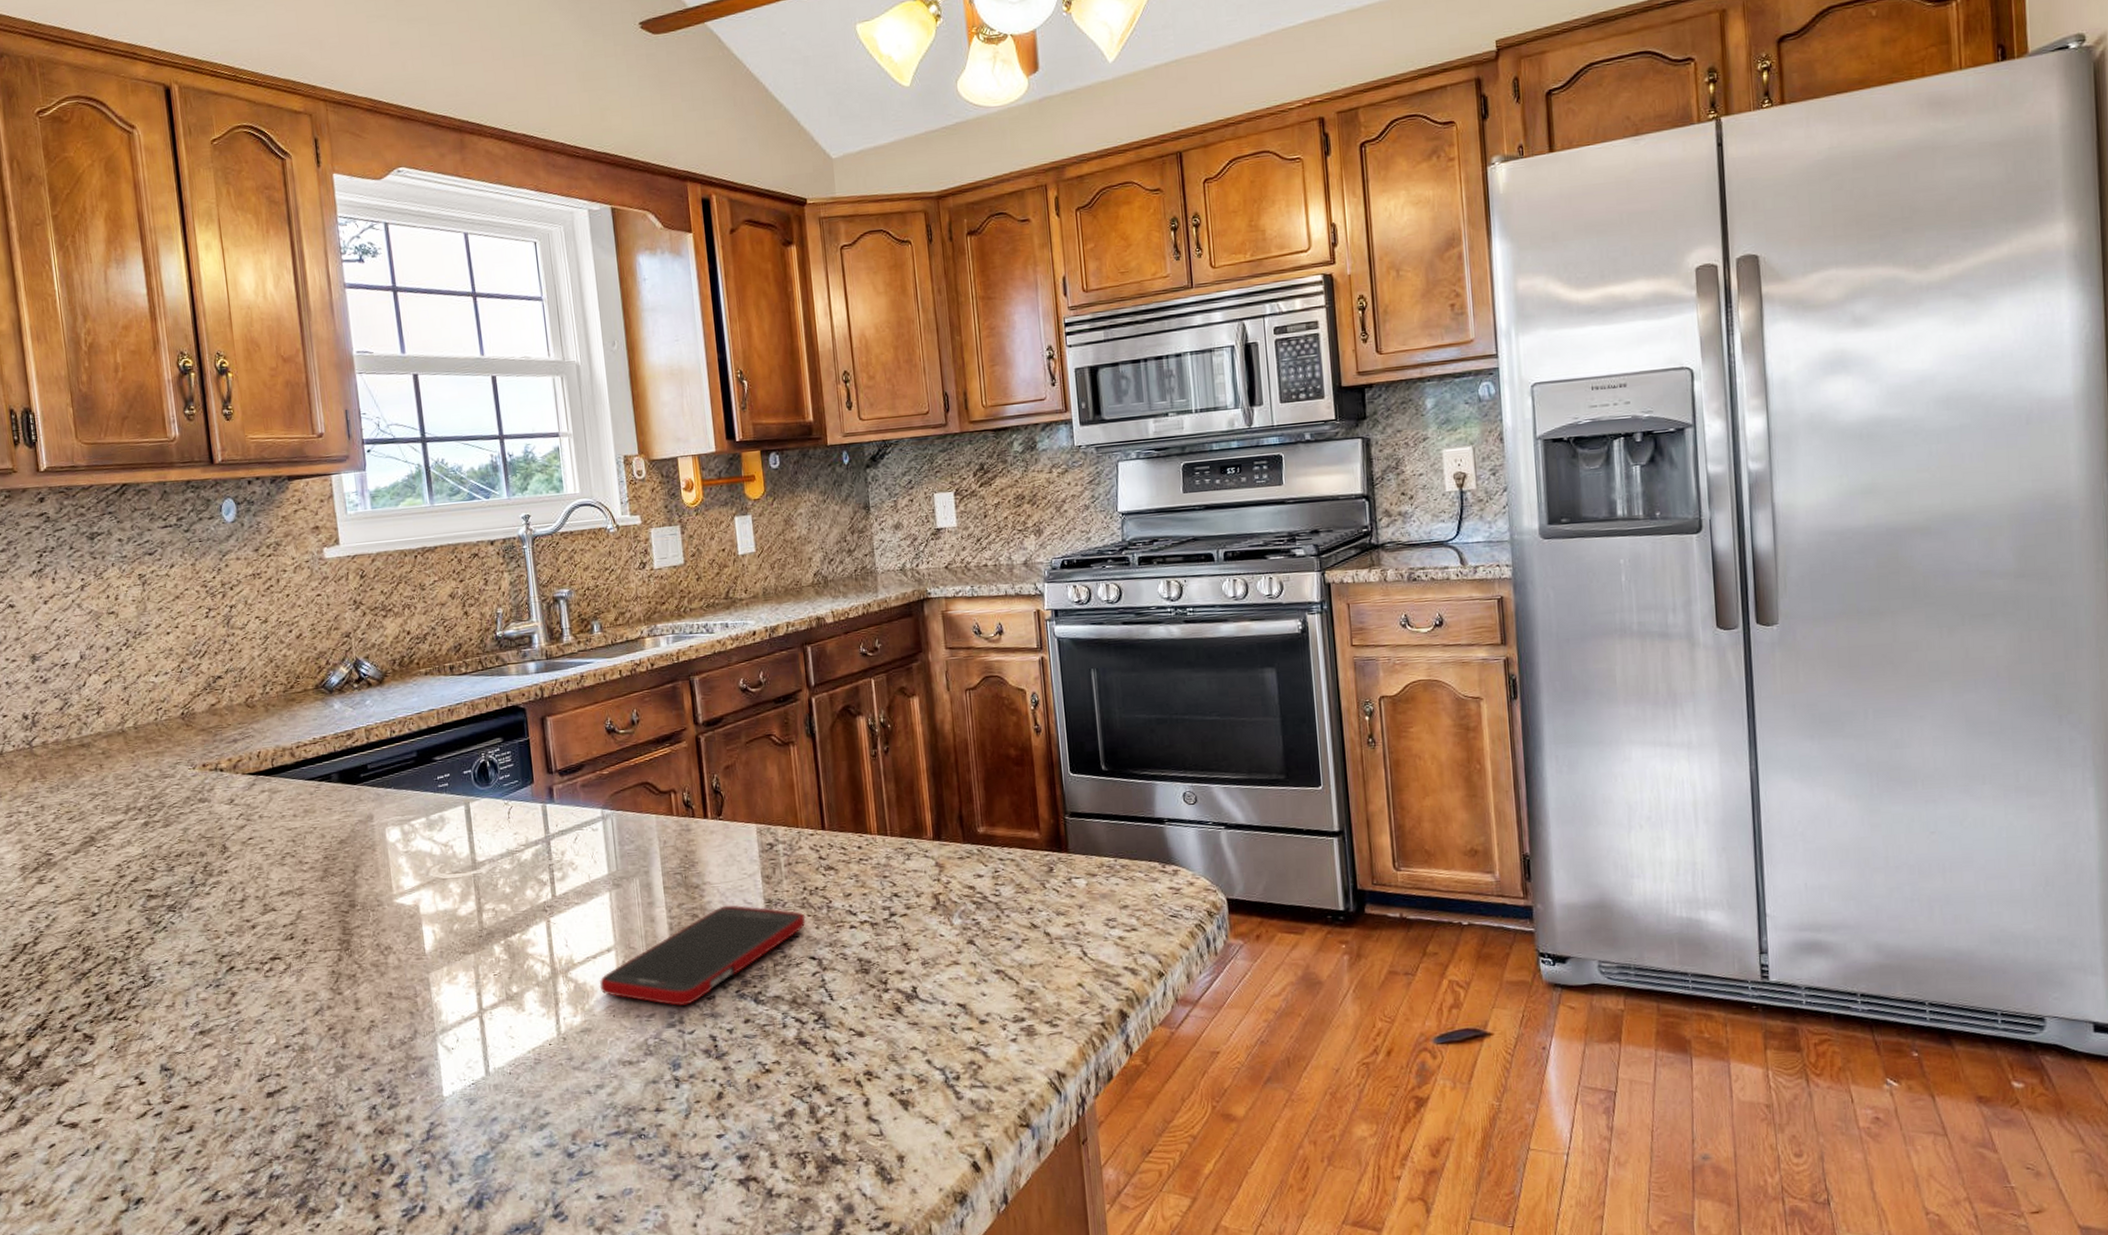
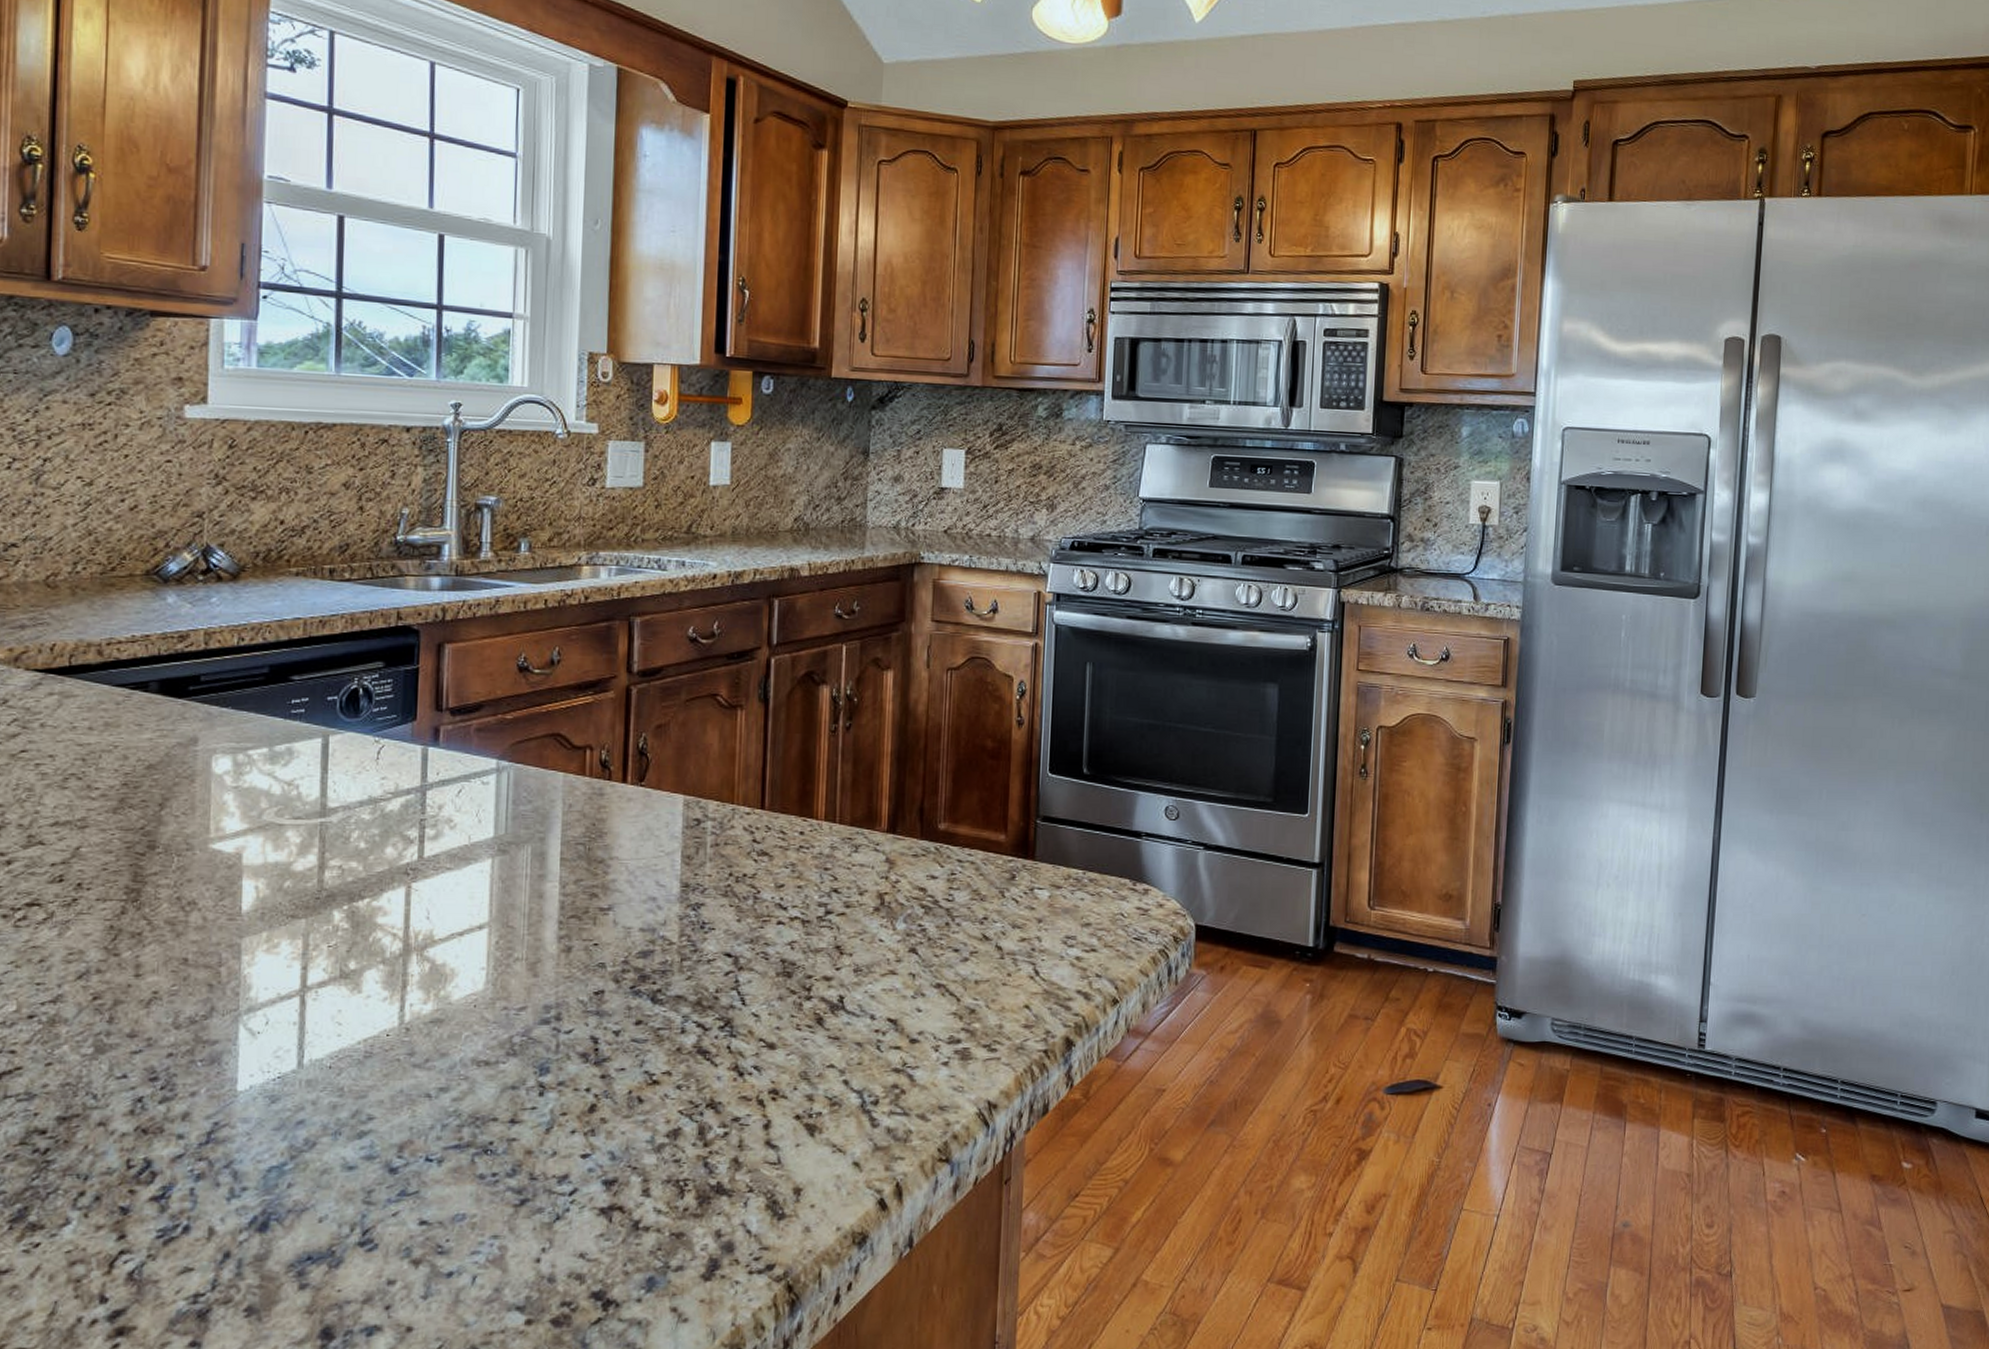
cell phone: present [599,905,806,1007] -> none [462,886,727,1000]

